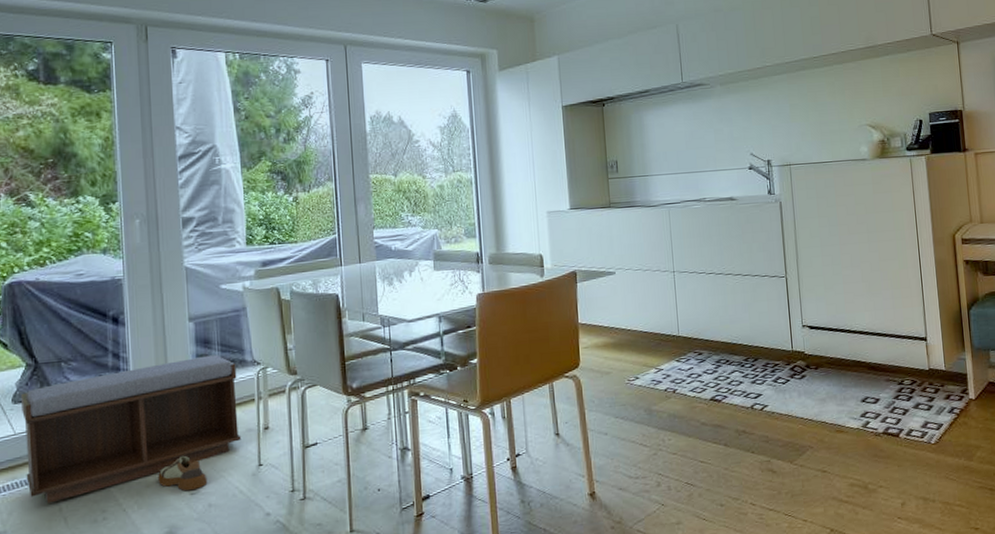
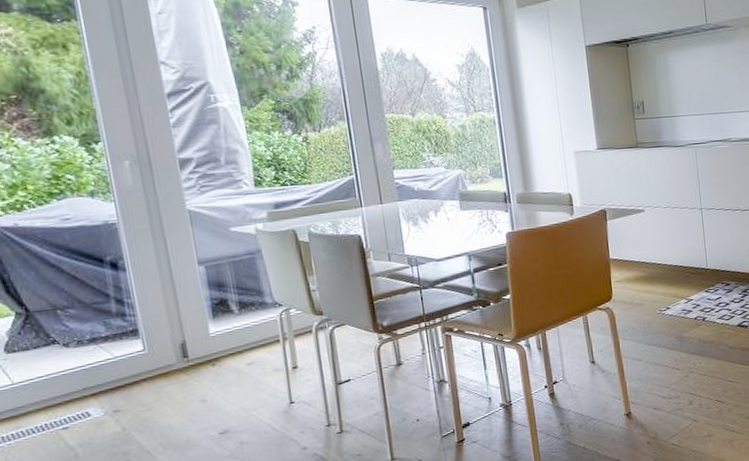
bench: present [20,355,242,503] -> none [13,298,269,450]
shoe: present [158,455,208,491] -> none [181,397,237,431]

